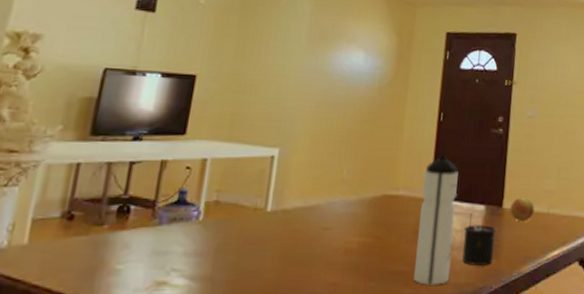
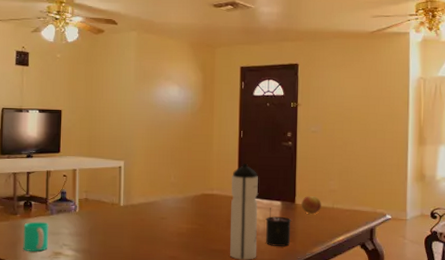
cup: none [105,235,154,283] -> present [23,221,49,252]

